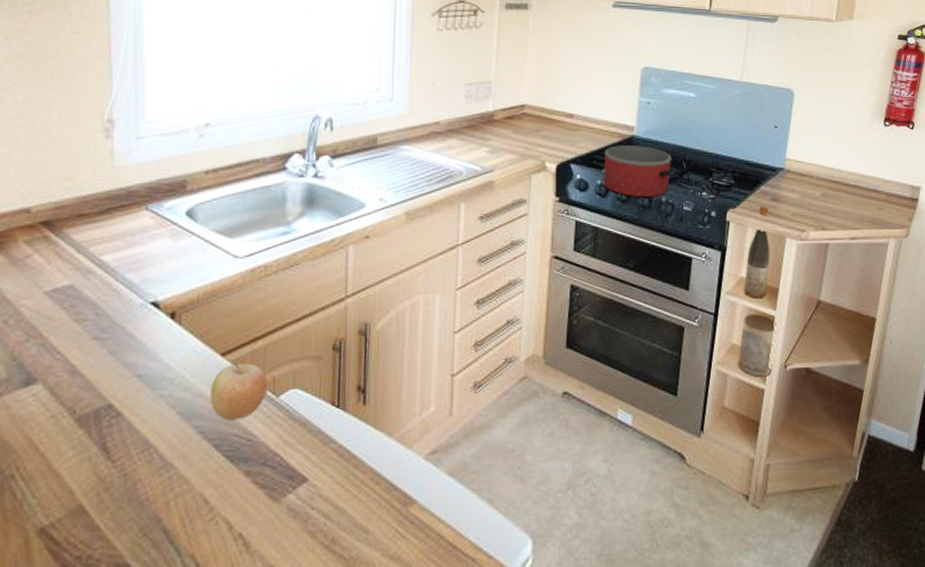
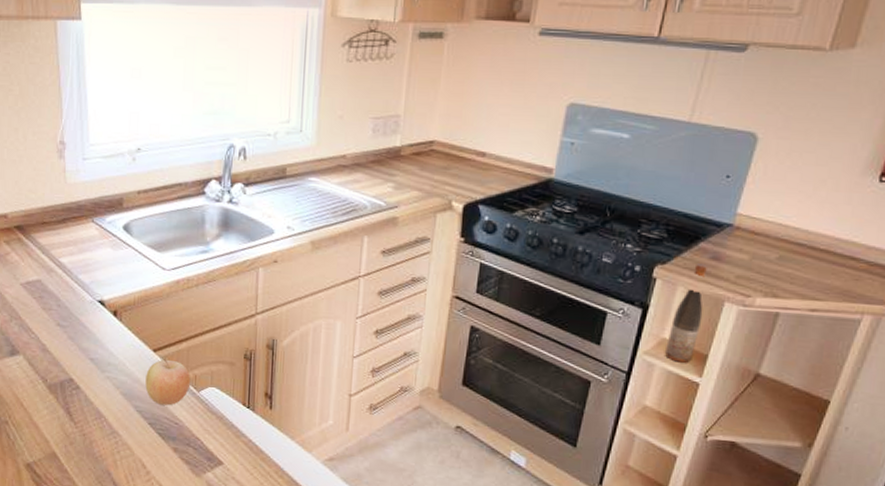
cooking pot: present [603,145,672,198] -> none [513,188,594,246]
jar: present [738,314,777,377] -> none [649,377,701,444]

